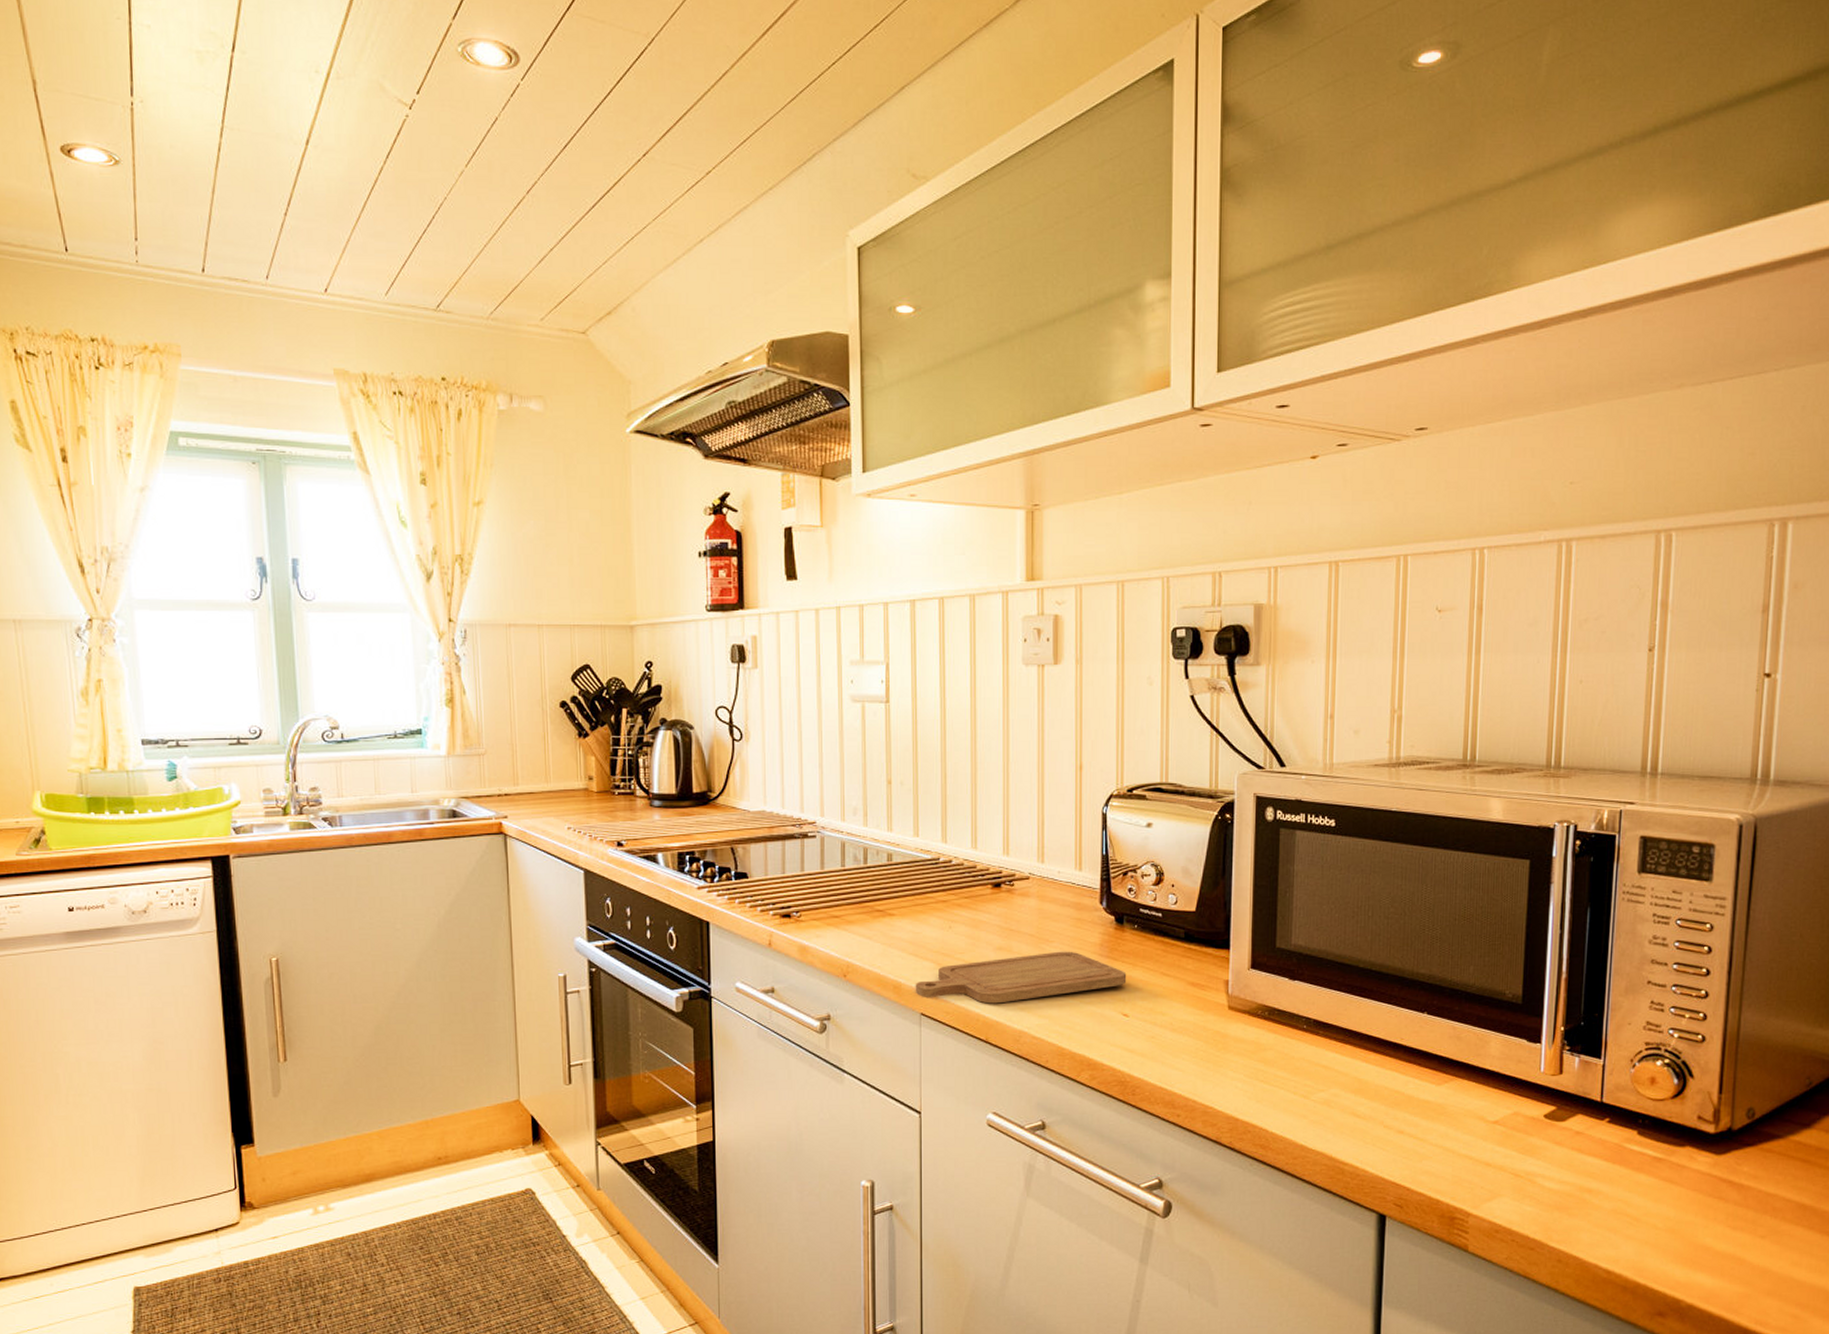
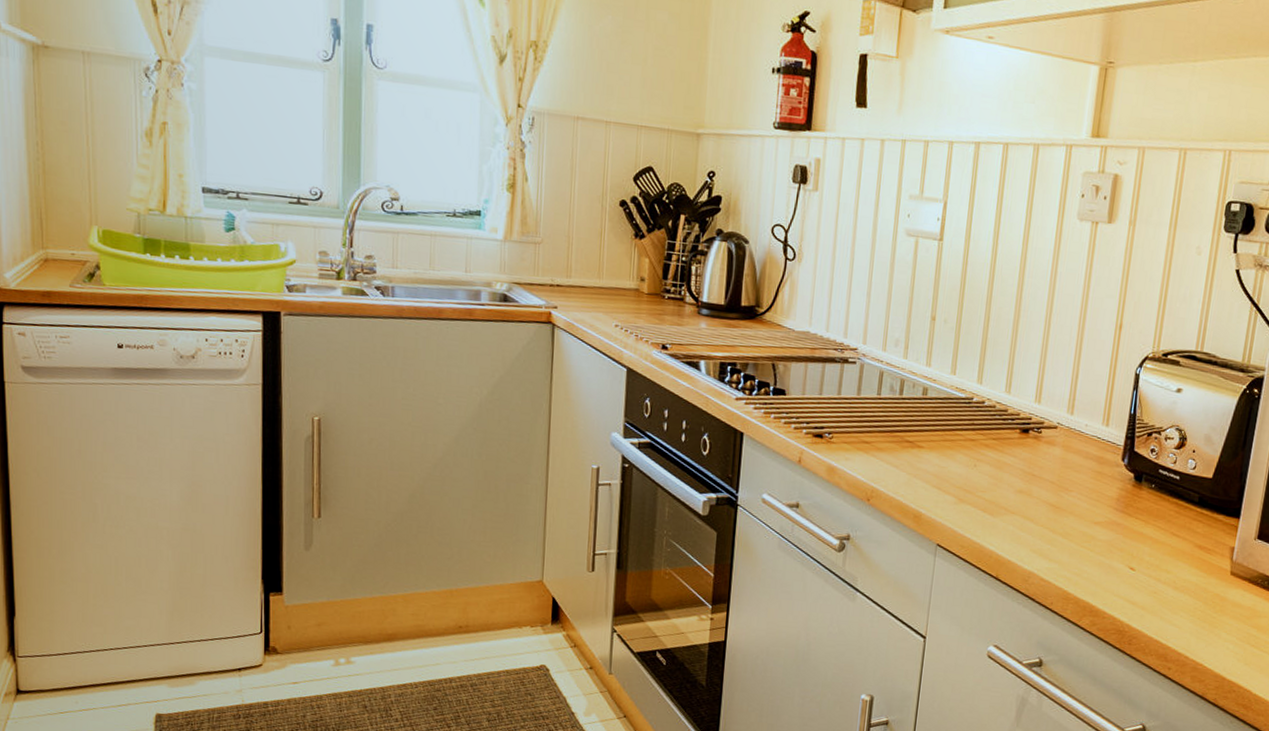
chopping board: present [915,951,1127,1004] -> none [934,500,1139,544]

